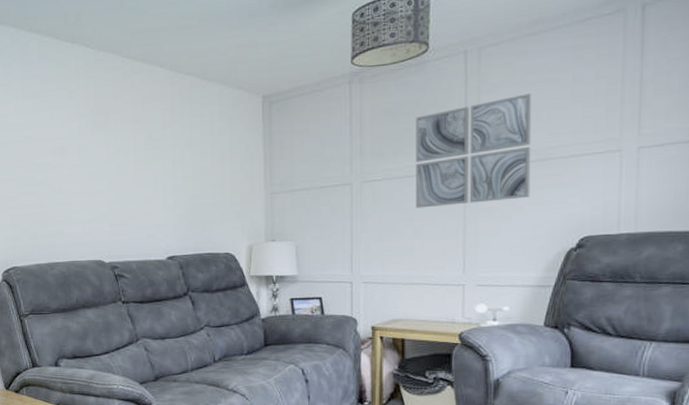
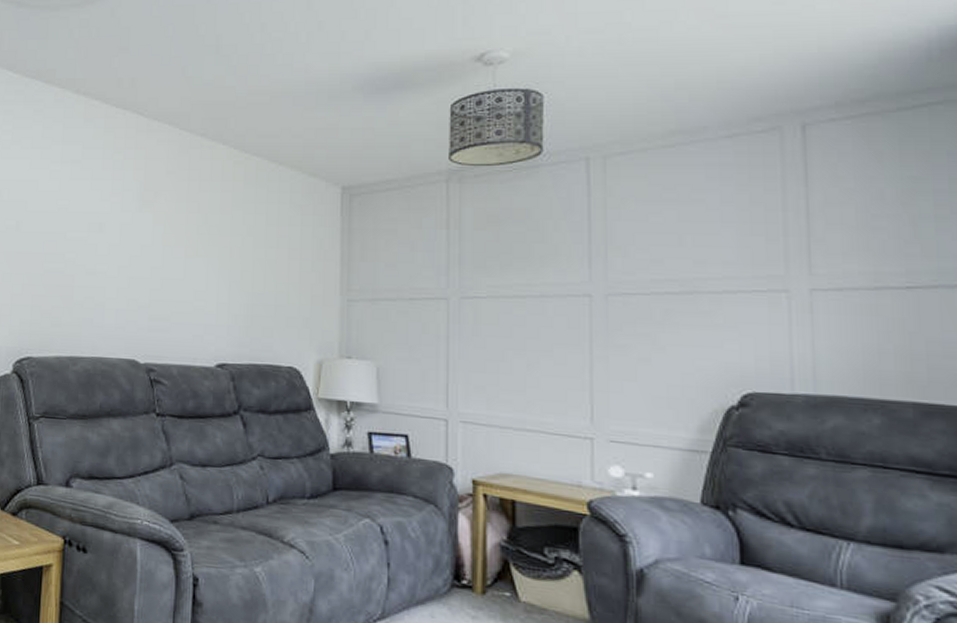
wall art: present [415,94,532,209] -> none [528,213,674,338]

